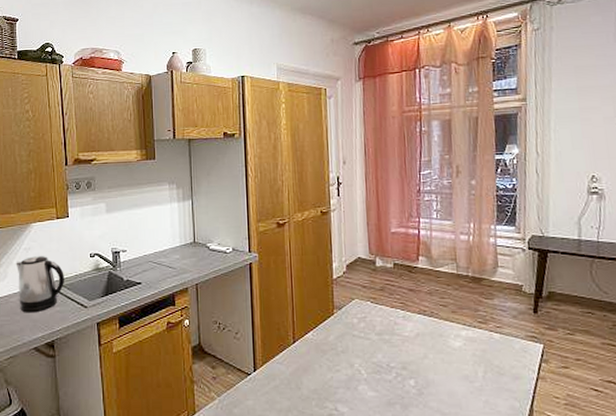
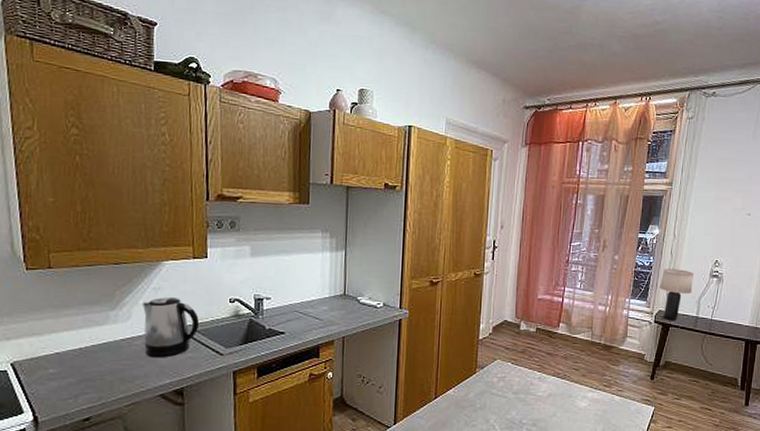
table lamp: none [527,189,569,247] -> present [658,269,695,321]

